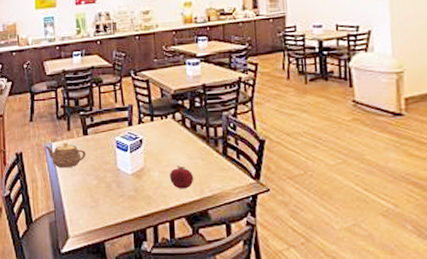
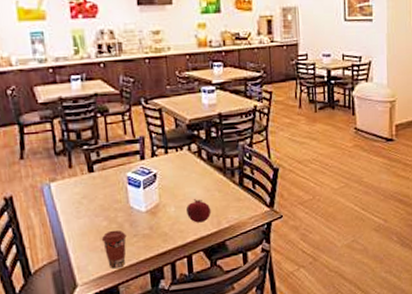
teapot: present [45,142,86,169] -> none [42,181,93,212]
coffee cup: none [91,189,114,226] -> present [101,230,127,269]

